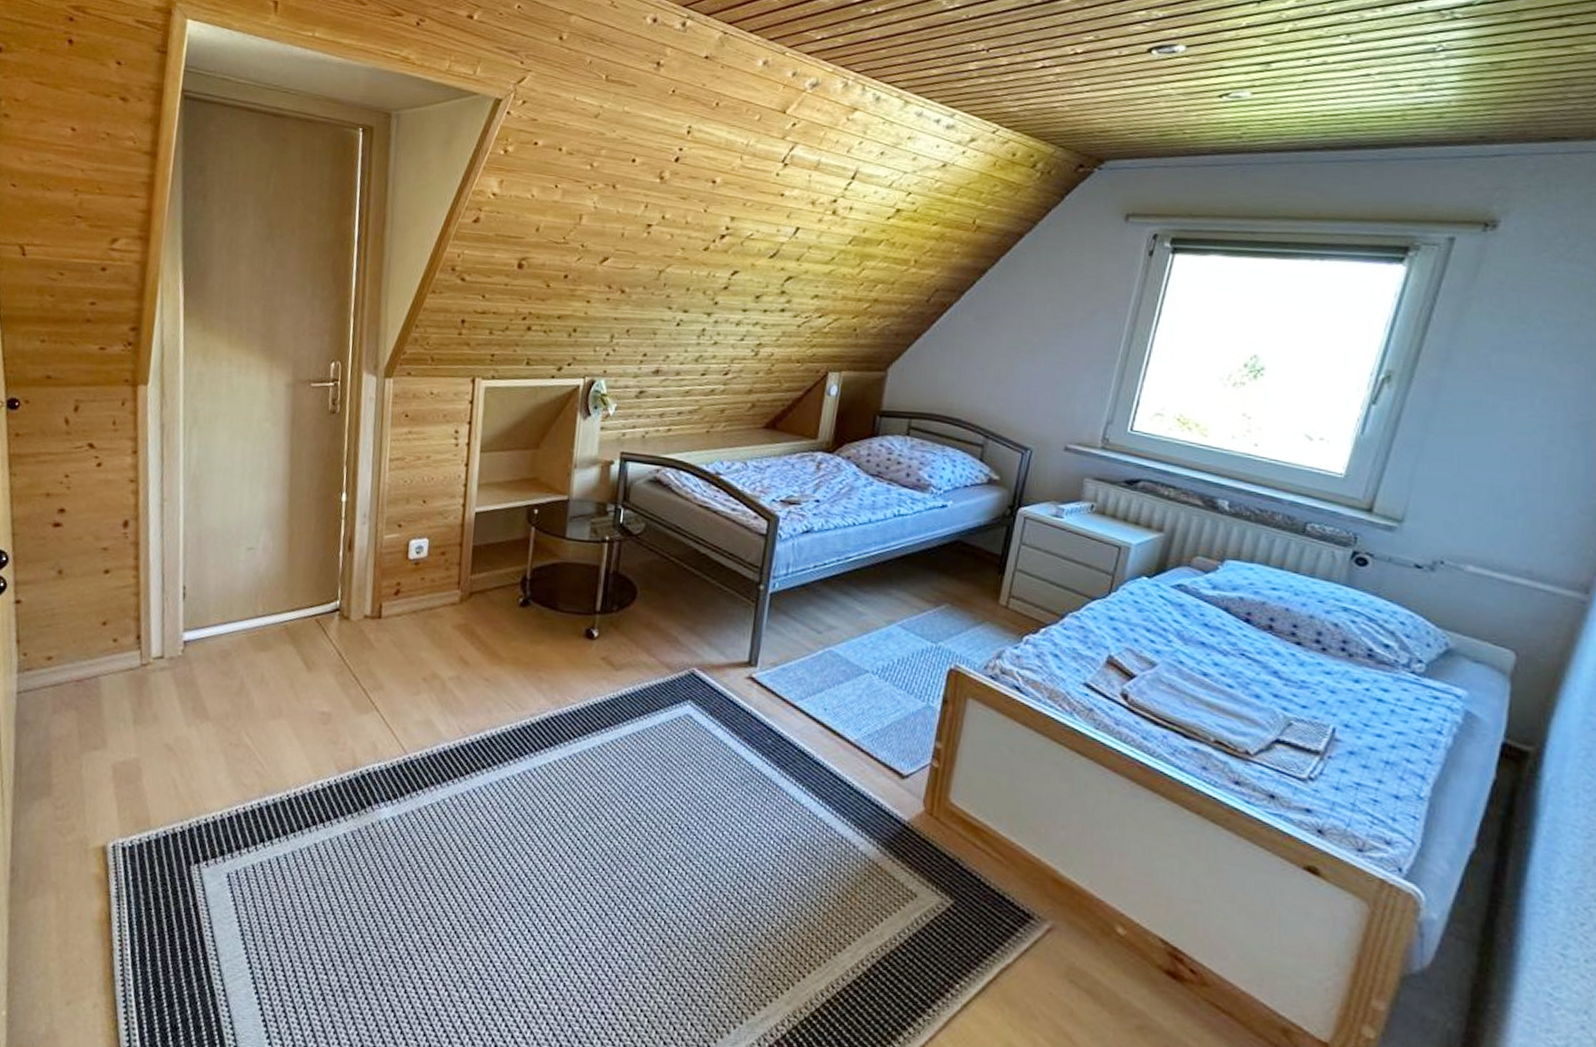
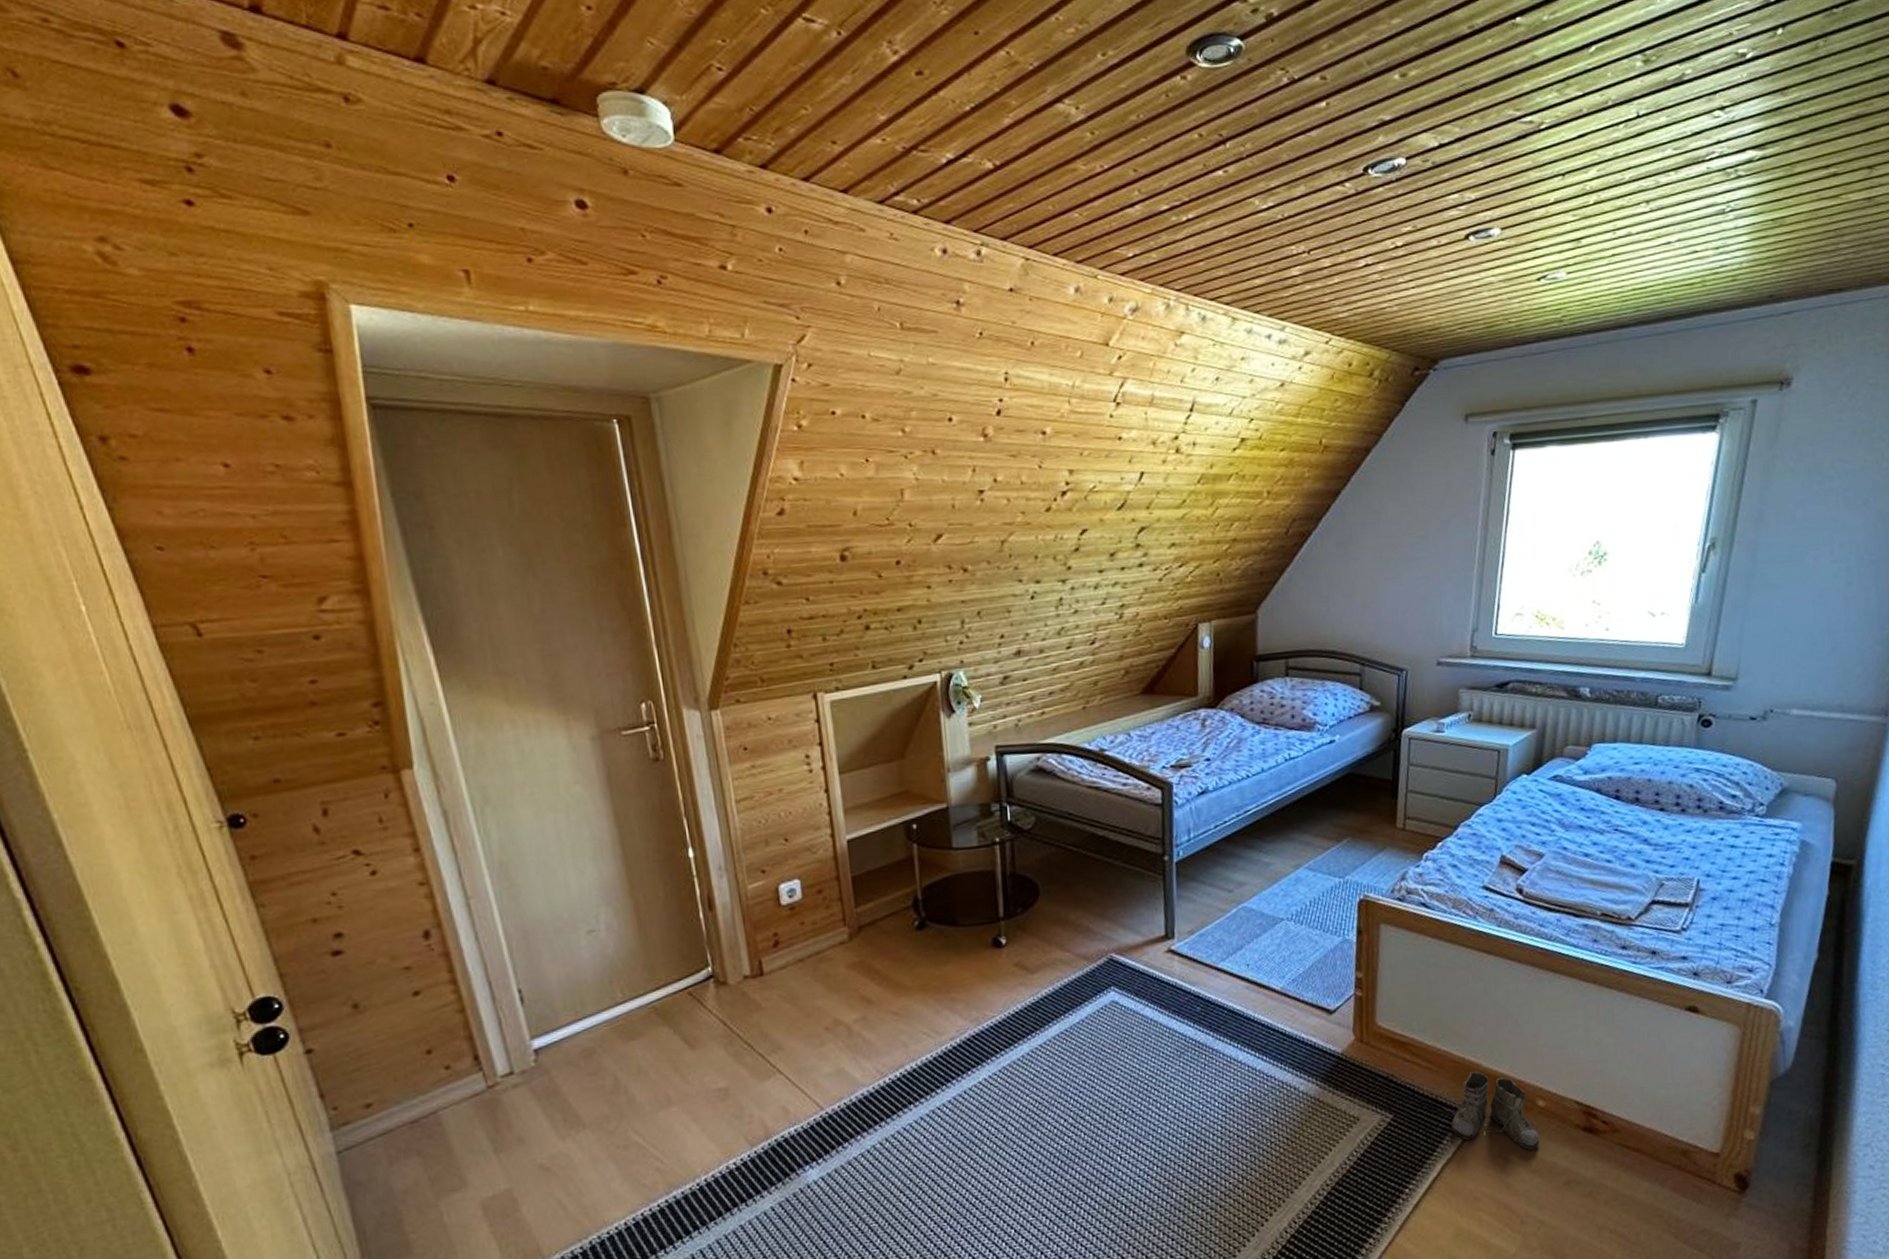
boots: none [1010,875,1114,980] -> present [1444,1071,1540,1150]

